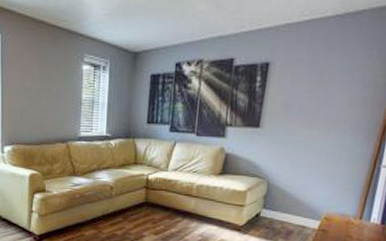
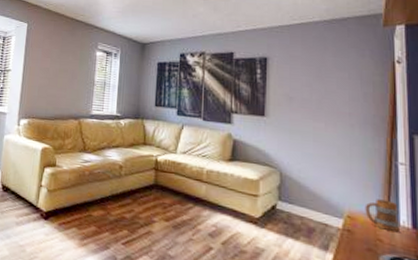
mug: none [341,201,373,229] -> present [365,199,401,233]

